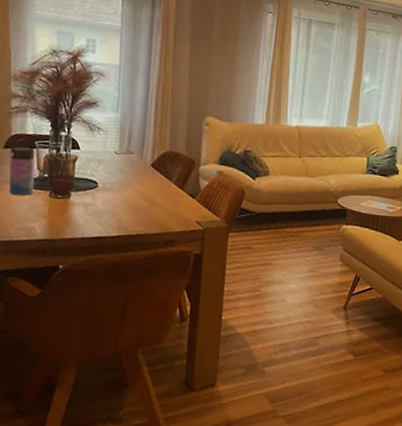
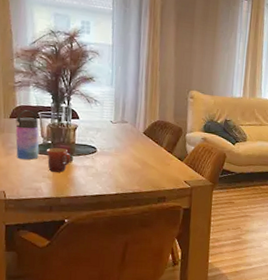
mug: none [41,182,69,210] -> present [46,148,71,172]

